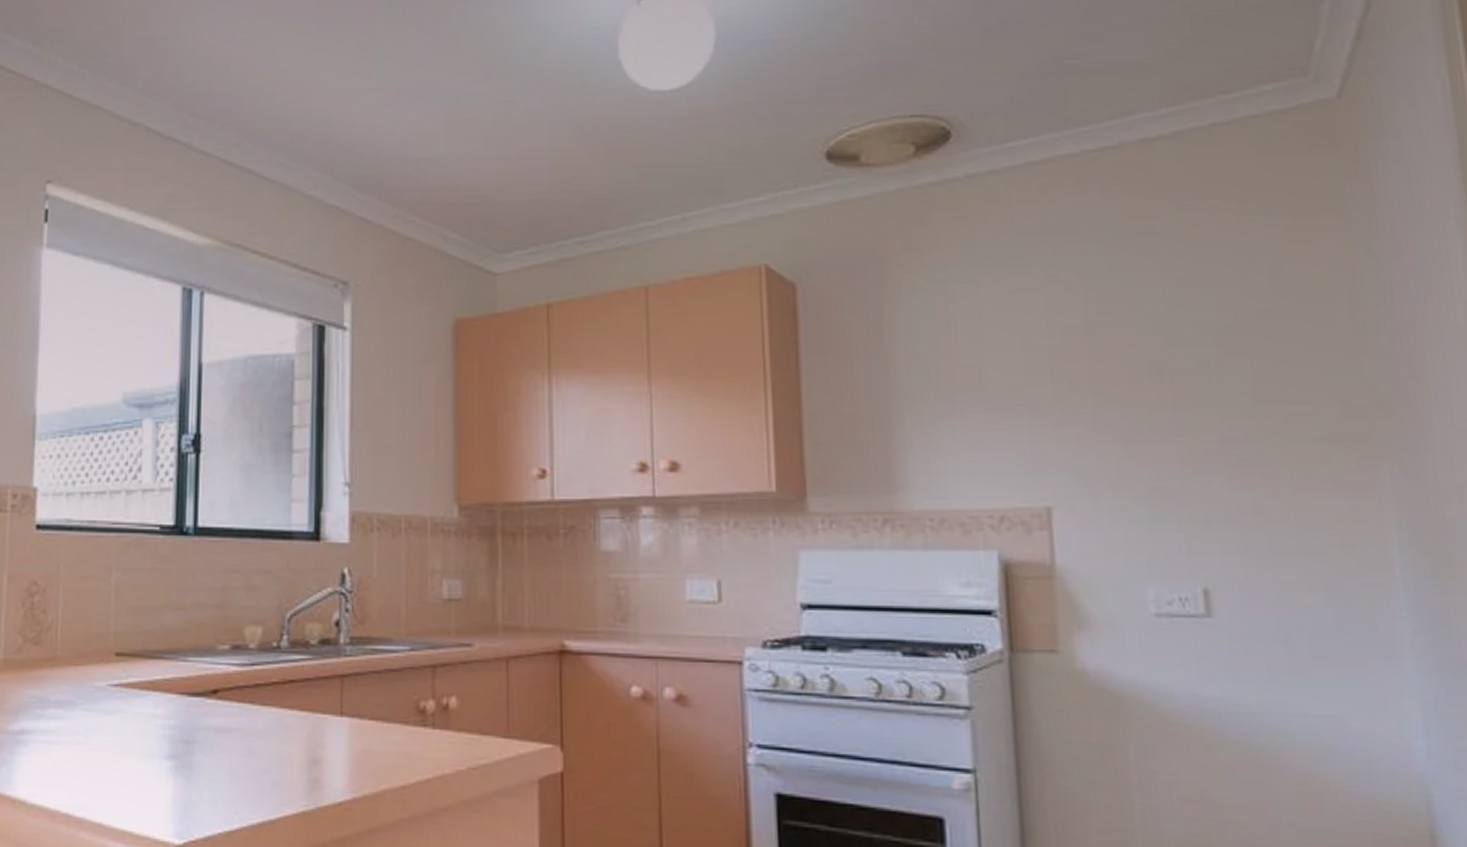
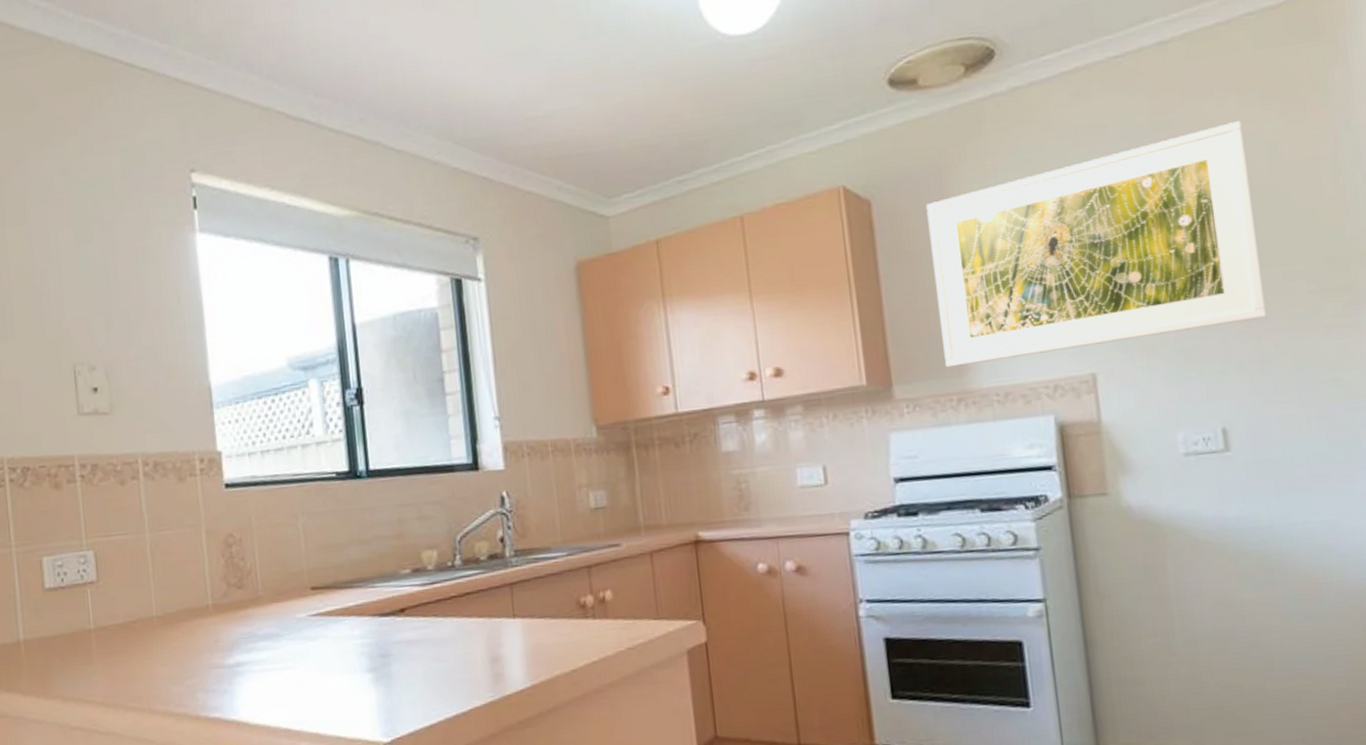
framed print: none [860,234,1262,482] -> present [926,120,1266,368]

